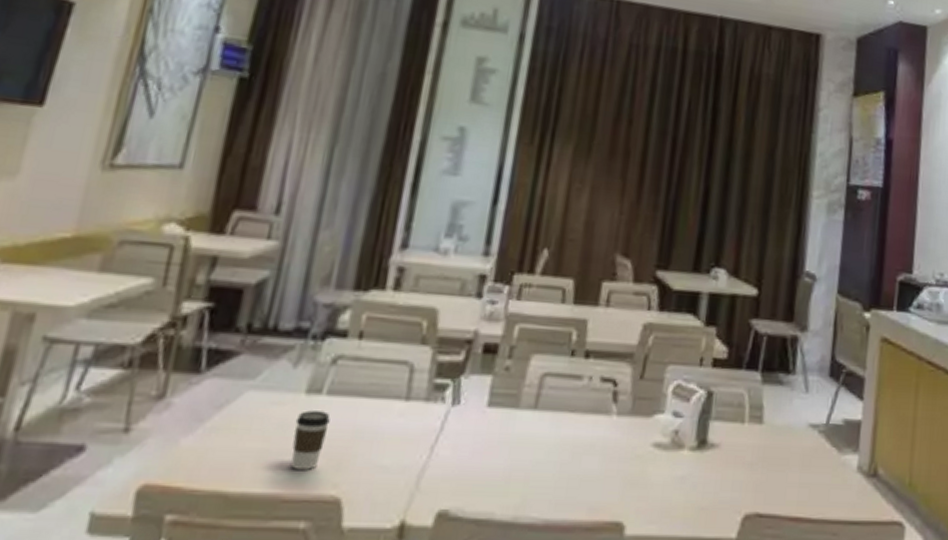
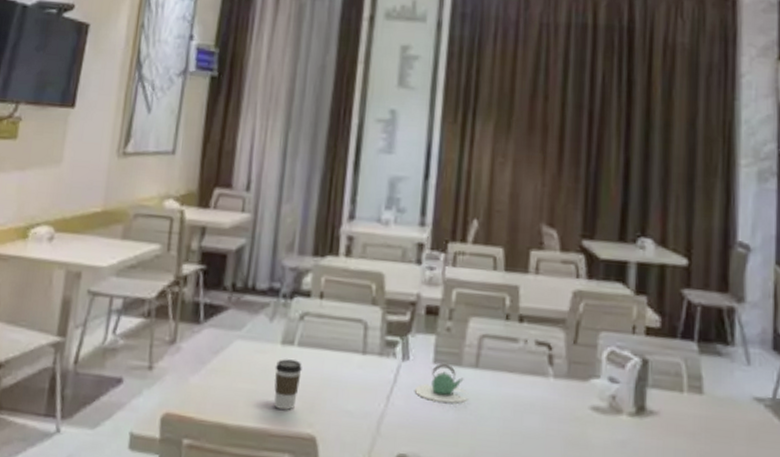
teapot: none [463,405,525,449] -> present [414,363,469,404]

